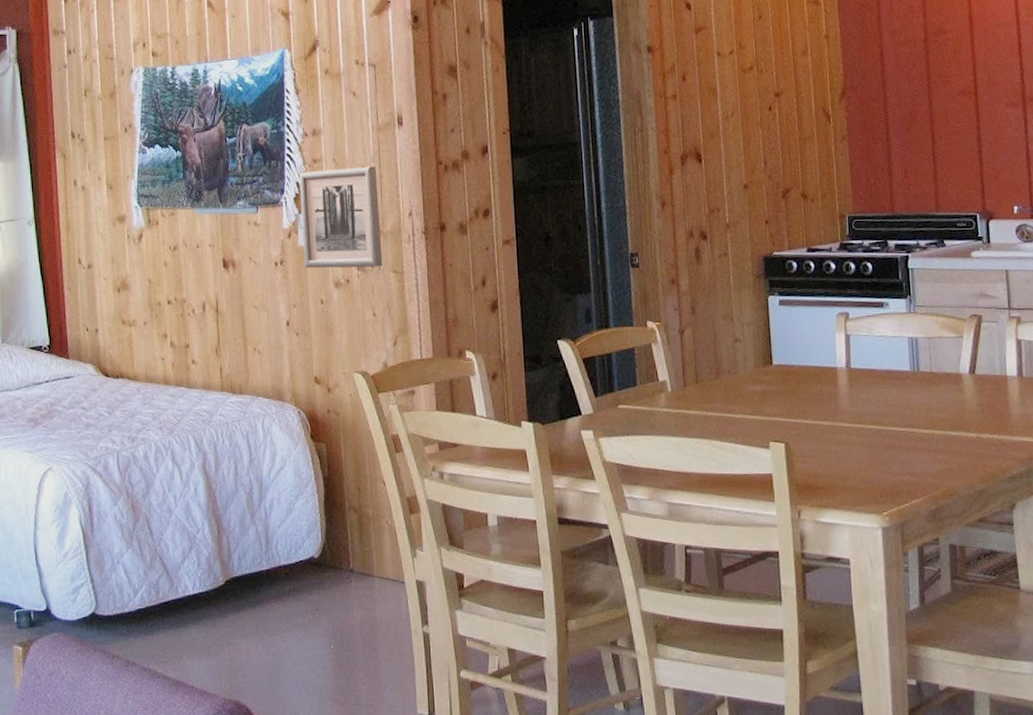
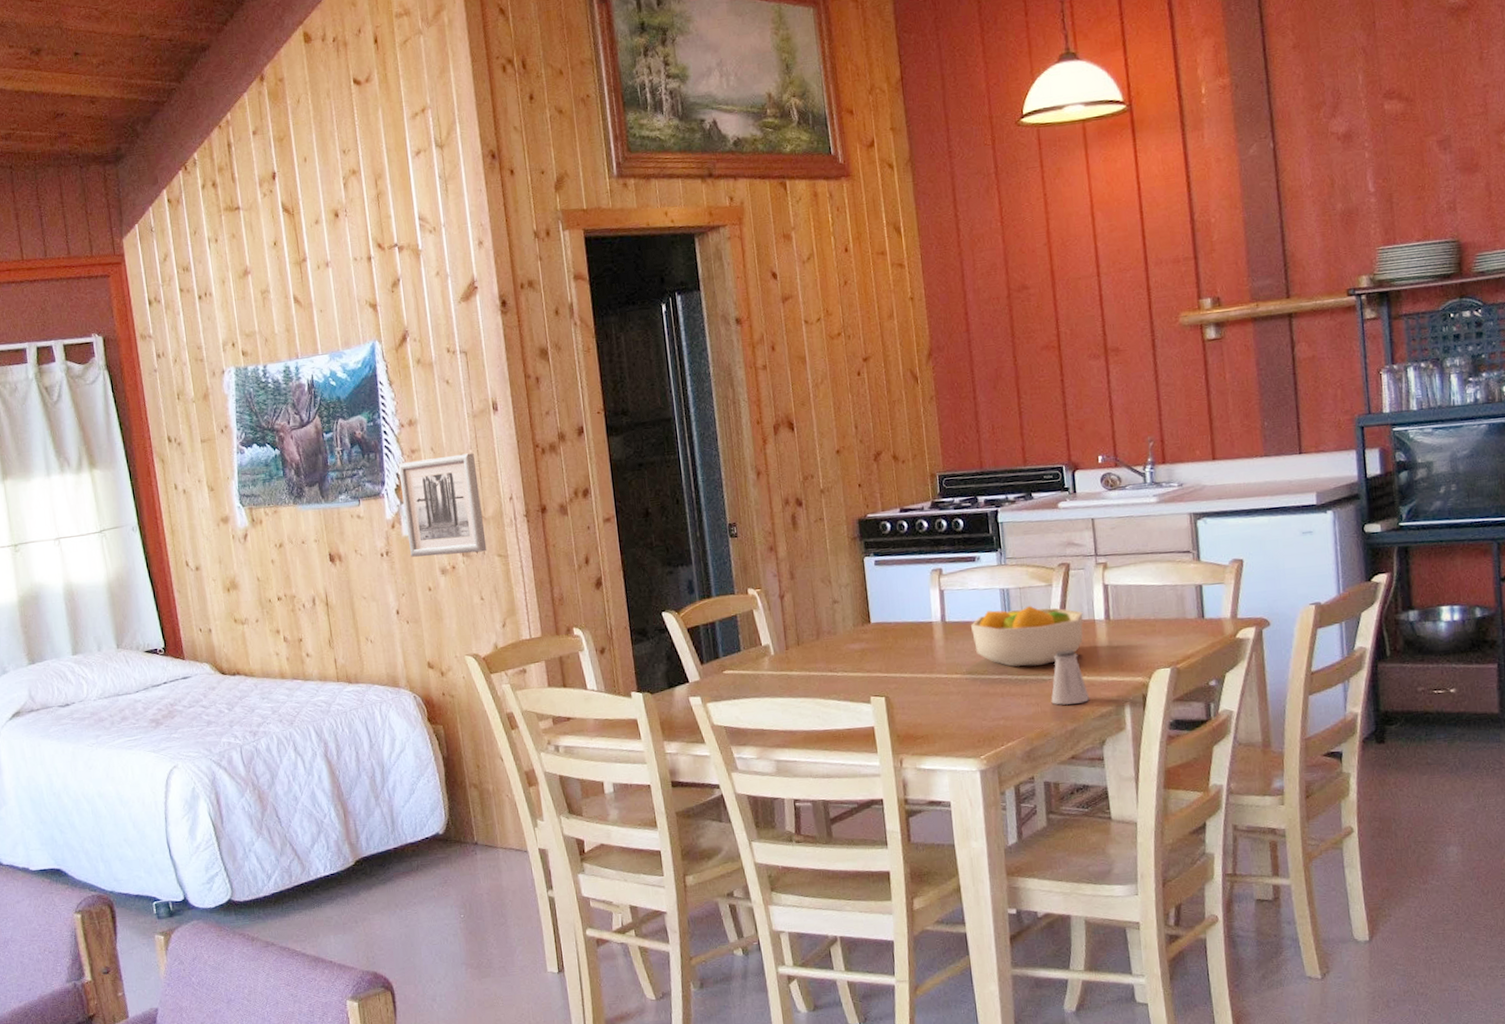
fruit bowl: none [877,356,995,420] -> present [971,605,1083,667]
saltshaker: none [959,405,1000,465] -> present [1051,649,1090,706]

